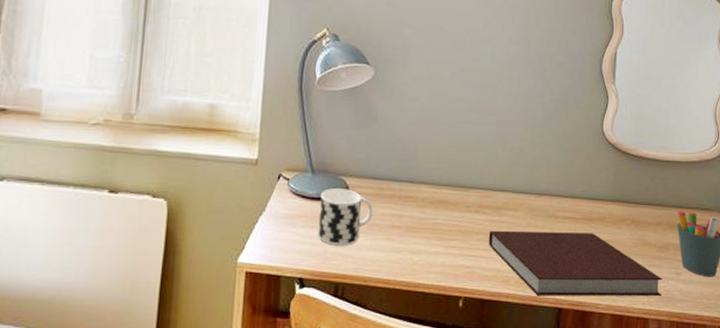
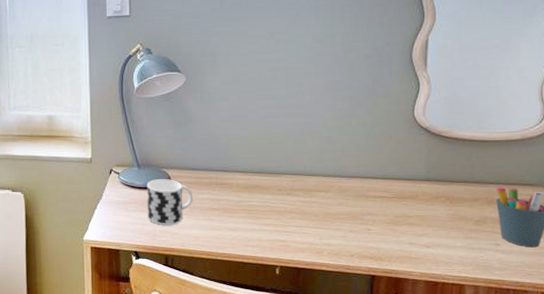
notebook: present [488,230,662,296] -> none [300,209,480,265]

